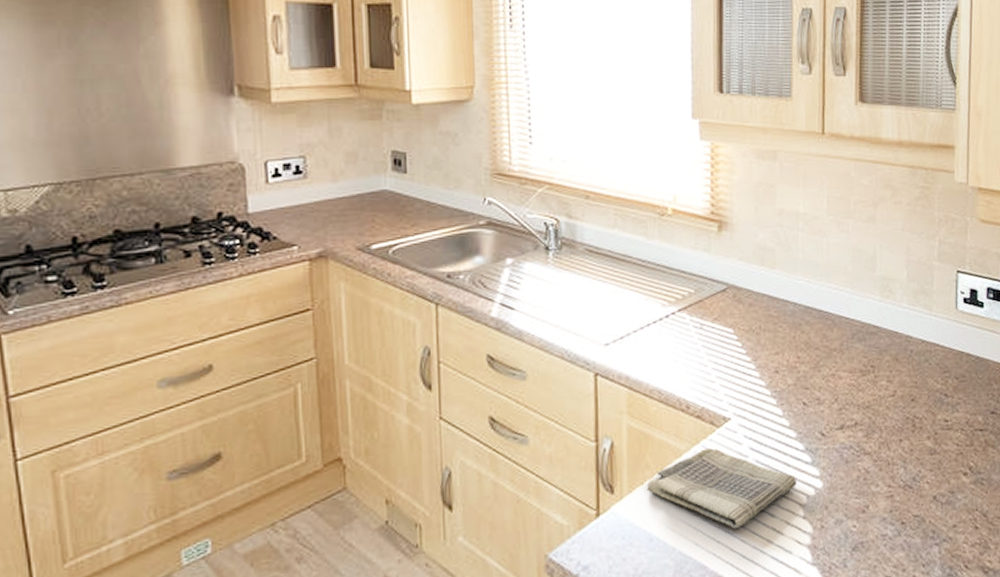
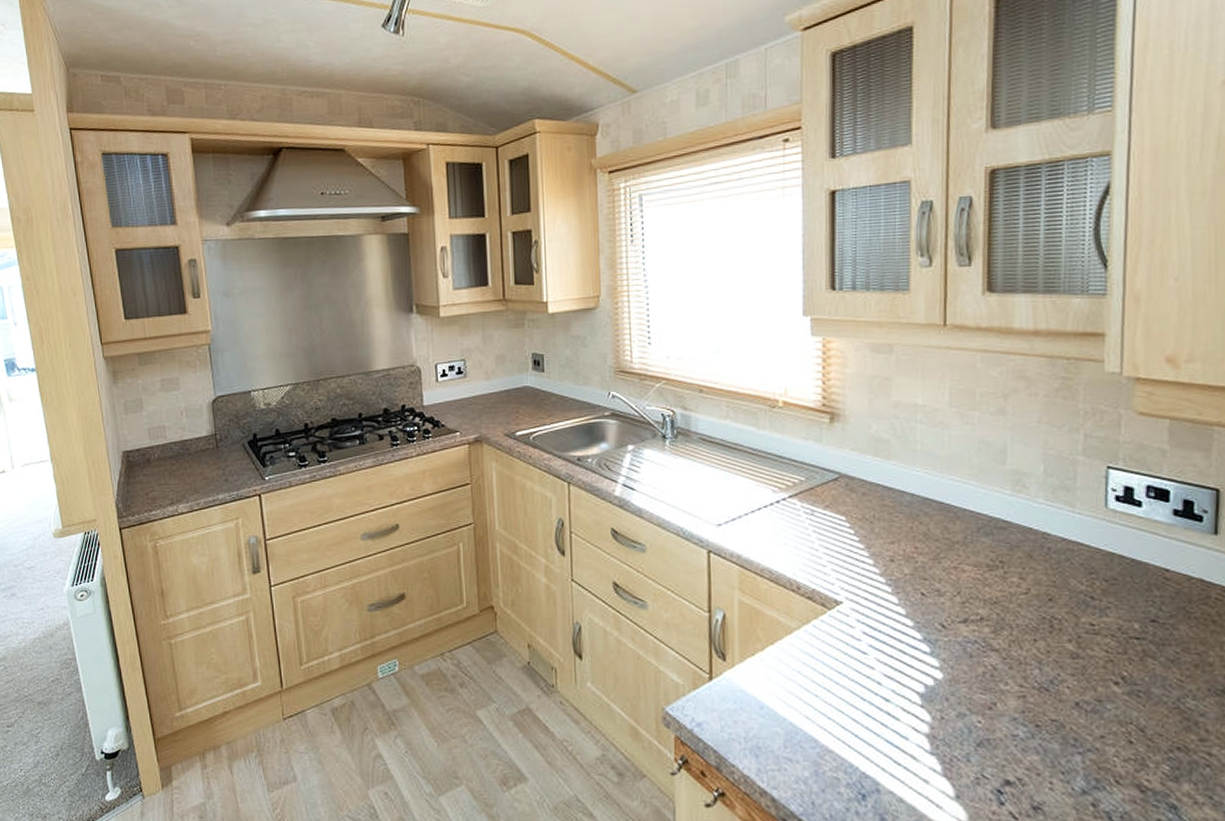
dish towel: present [646,448,796,530] -> none [757,629,913,709]

